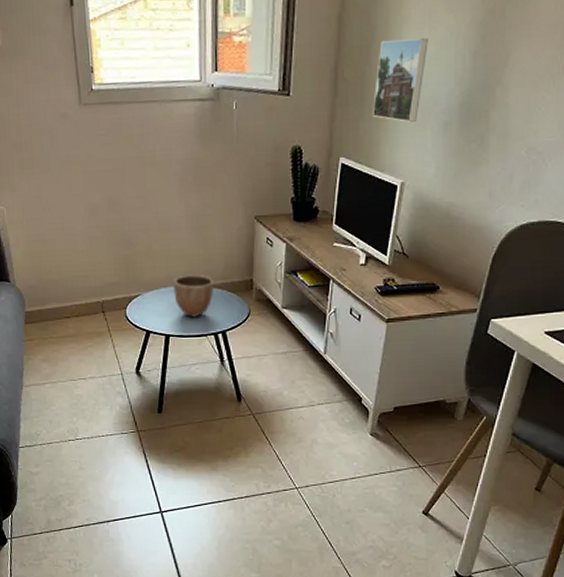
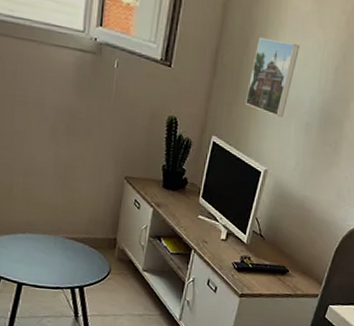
decorative bowl: present [173,274,214,318] -> none [32,224,76,269]

